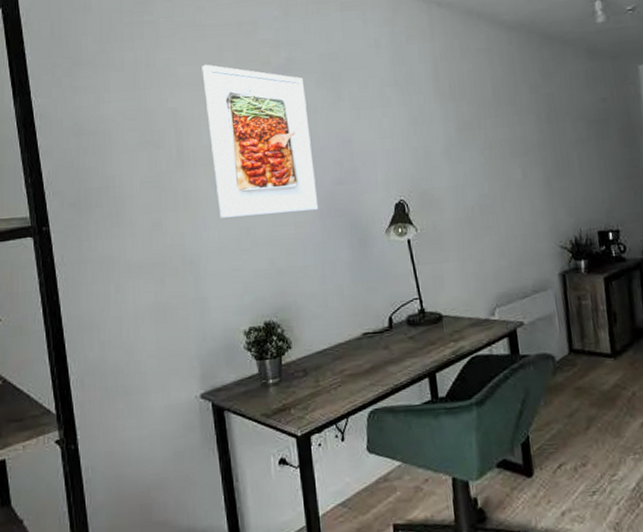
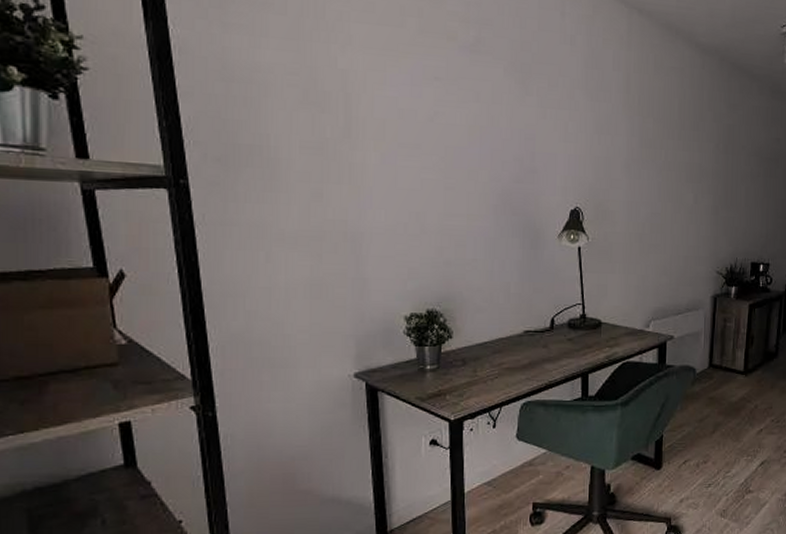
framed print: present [202,64,319,220] -> none [379,26,494,205]

